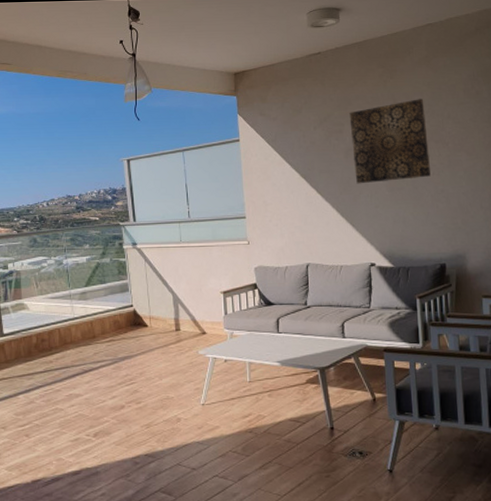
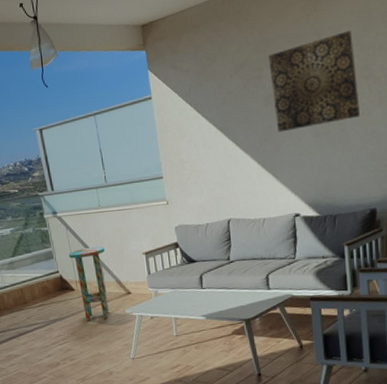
side table: none [145,281,182,361] -> present [68,246,109,322]

